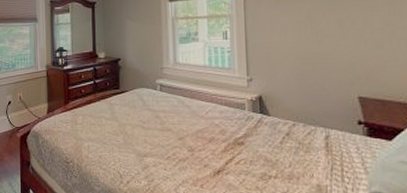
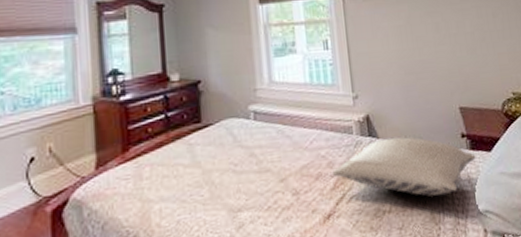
pillow: none [224,116,373,173] -> present [333,137,476,197]

